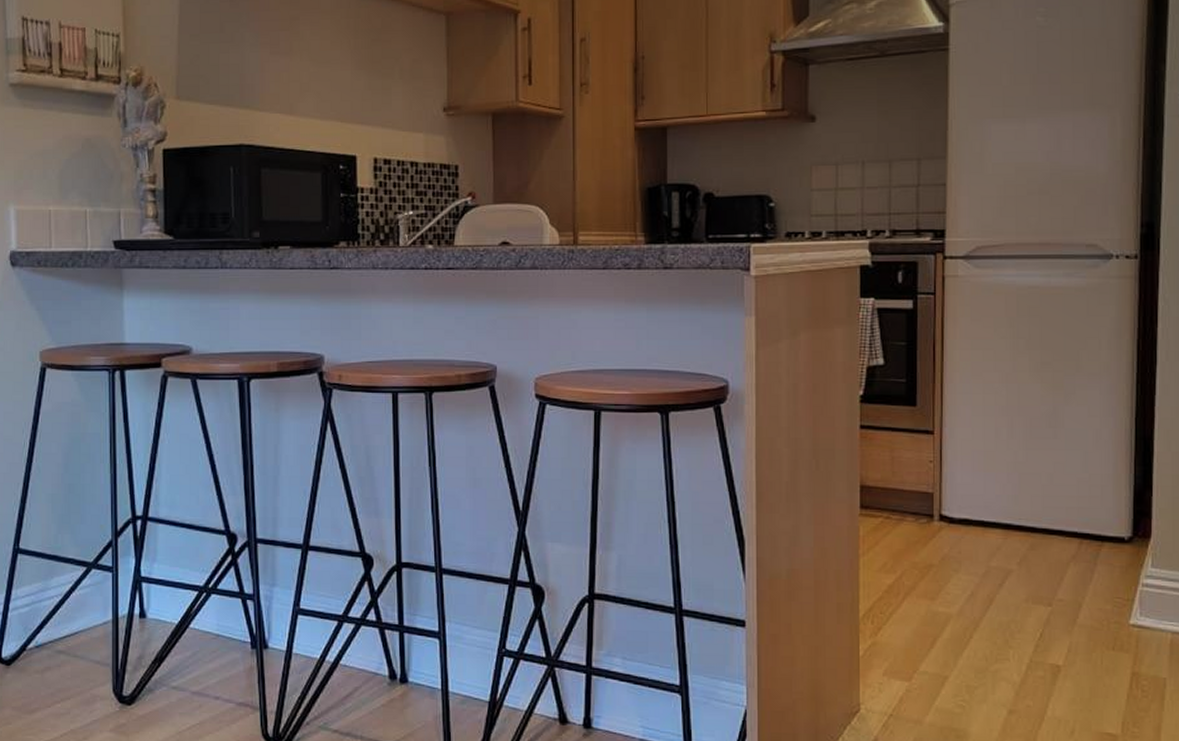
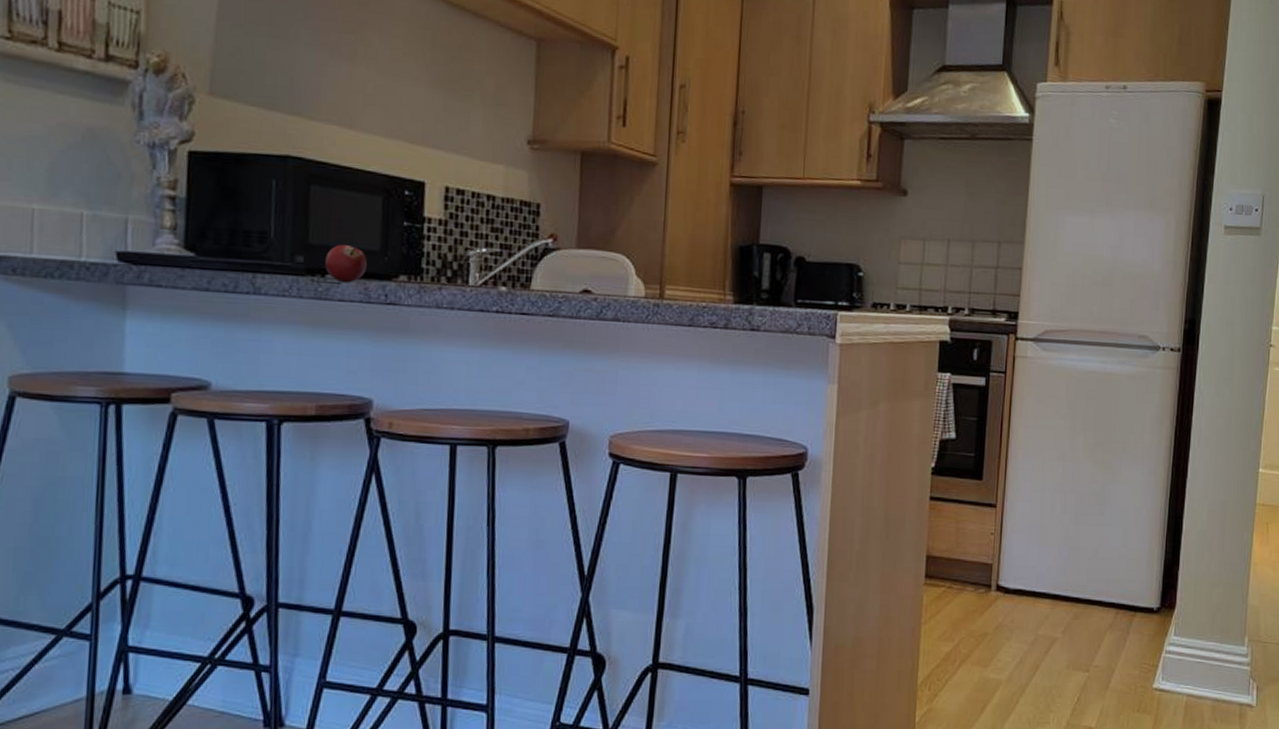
fruit: none [277,218,311,253] -> present [325,244,367,283]

